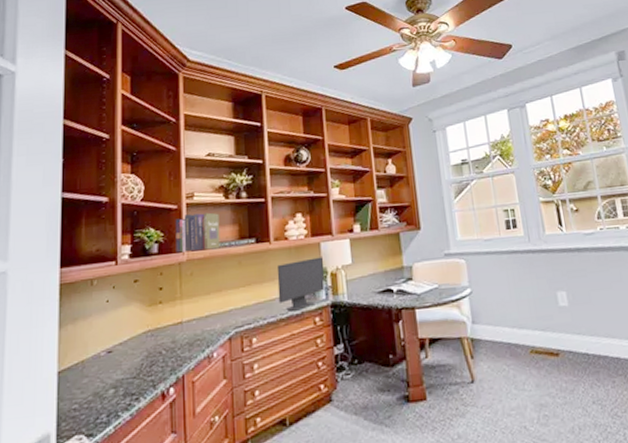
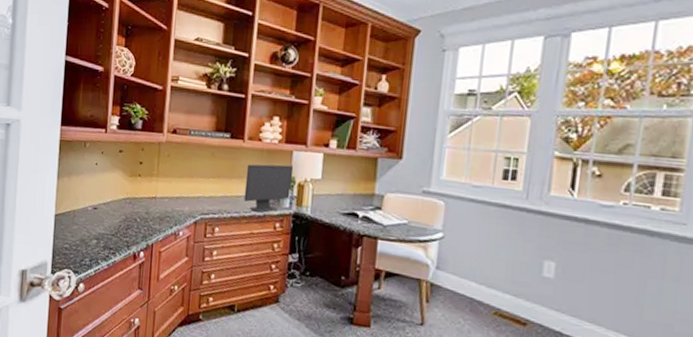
books: present [175,212,221,253] -> none [157,97,200,137]

